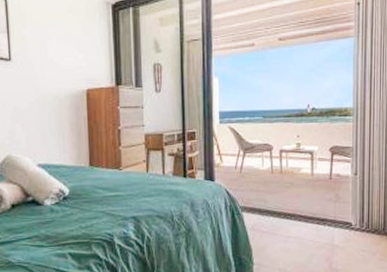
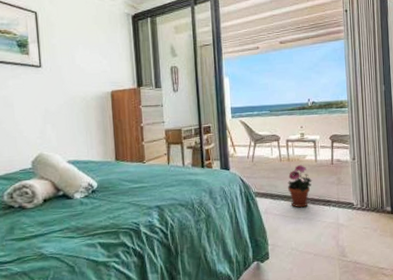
potted plant: none [279,178,307,226] -> present [288,164,312,208]

